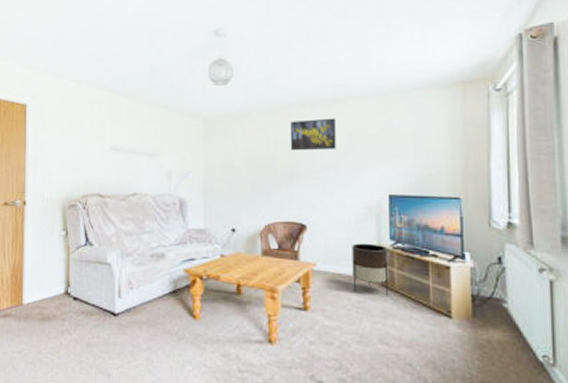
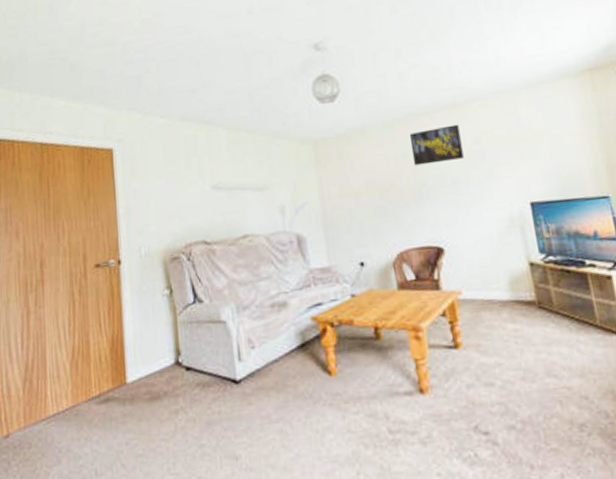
planter: present [352,243,389,296] -> none [498,260,549,320]

